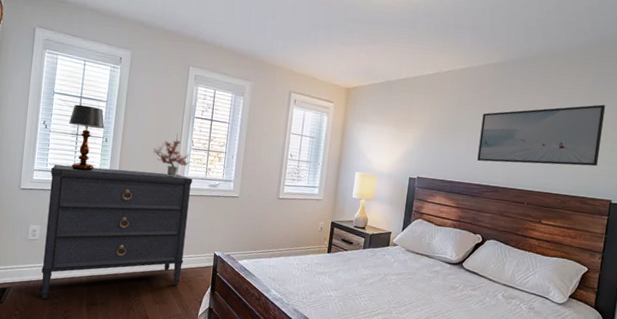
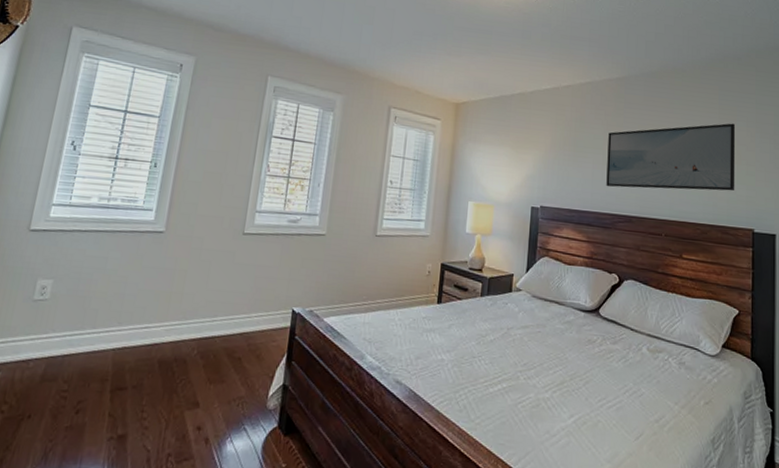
dresser: present [41,164,192,299] -> none [44,196,267,386]
table lamp: present [68,104,105,171] -> none [105,120,155,205]
potted plant: present [153,134,192,177] -> none [216,156,267,212]

